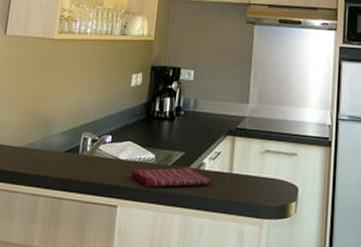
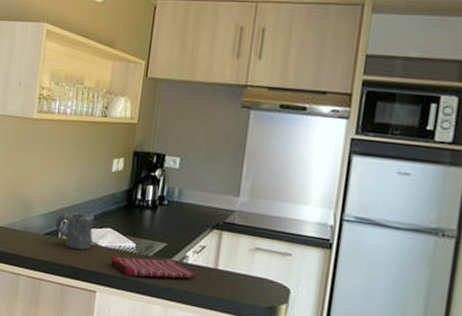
mug: none [76,127,115,165] -> present [55,211,95,250]

